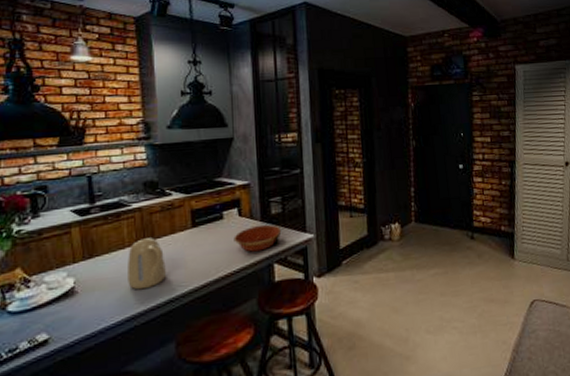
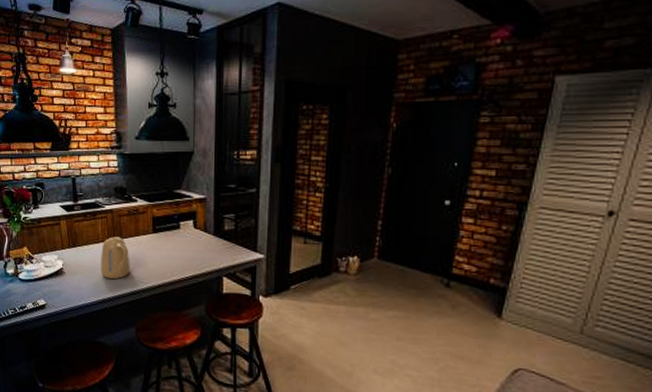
bowl: present [234,224,282,252] -> none [188,238,233,263]

